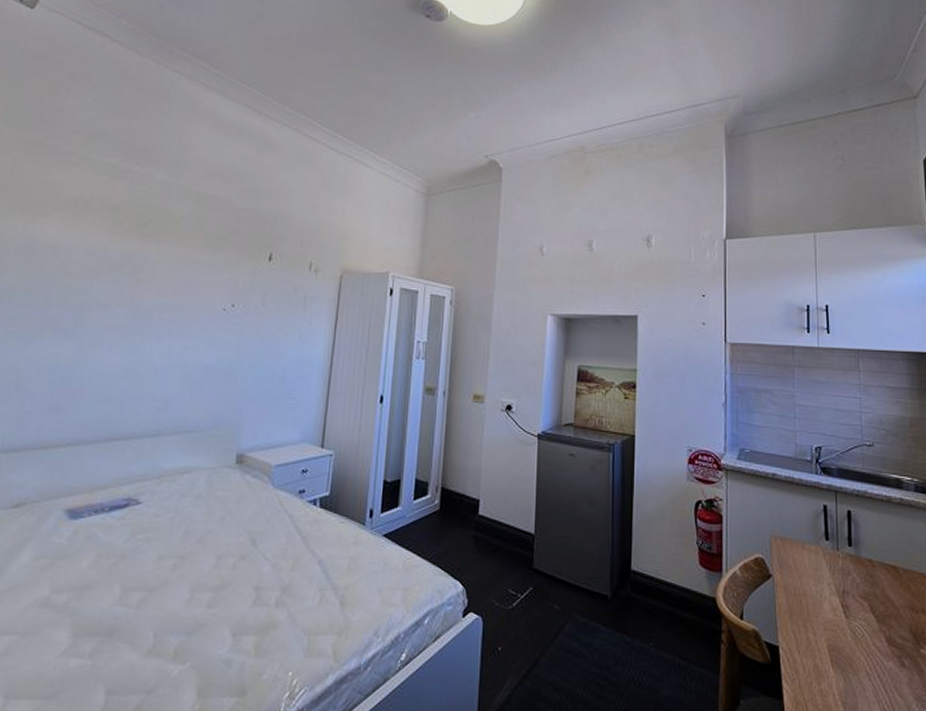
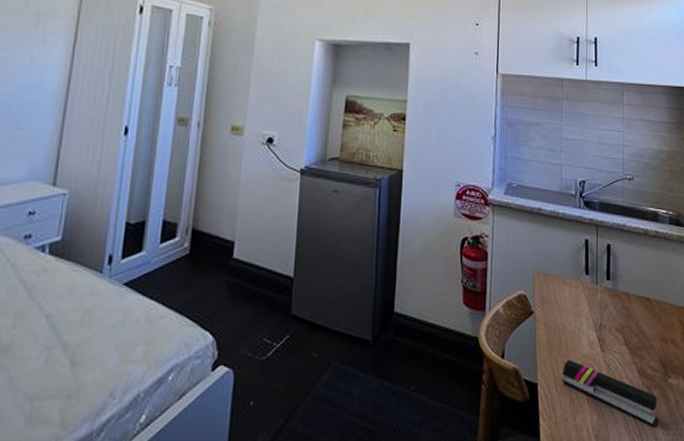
stapler: none [805,624,912,698] -> present [562,359,659,428]

